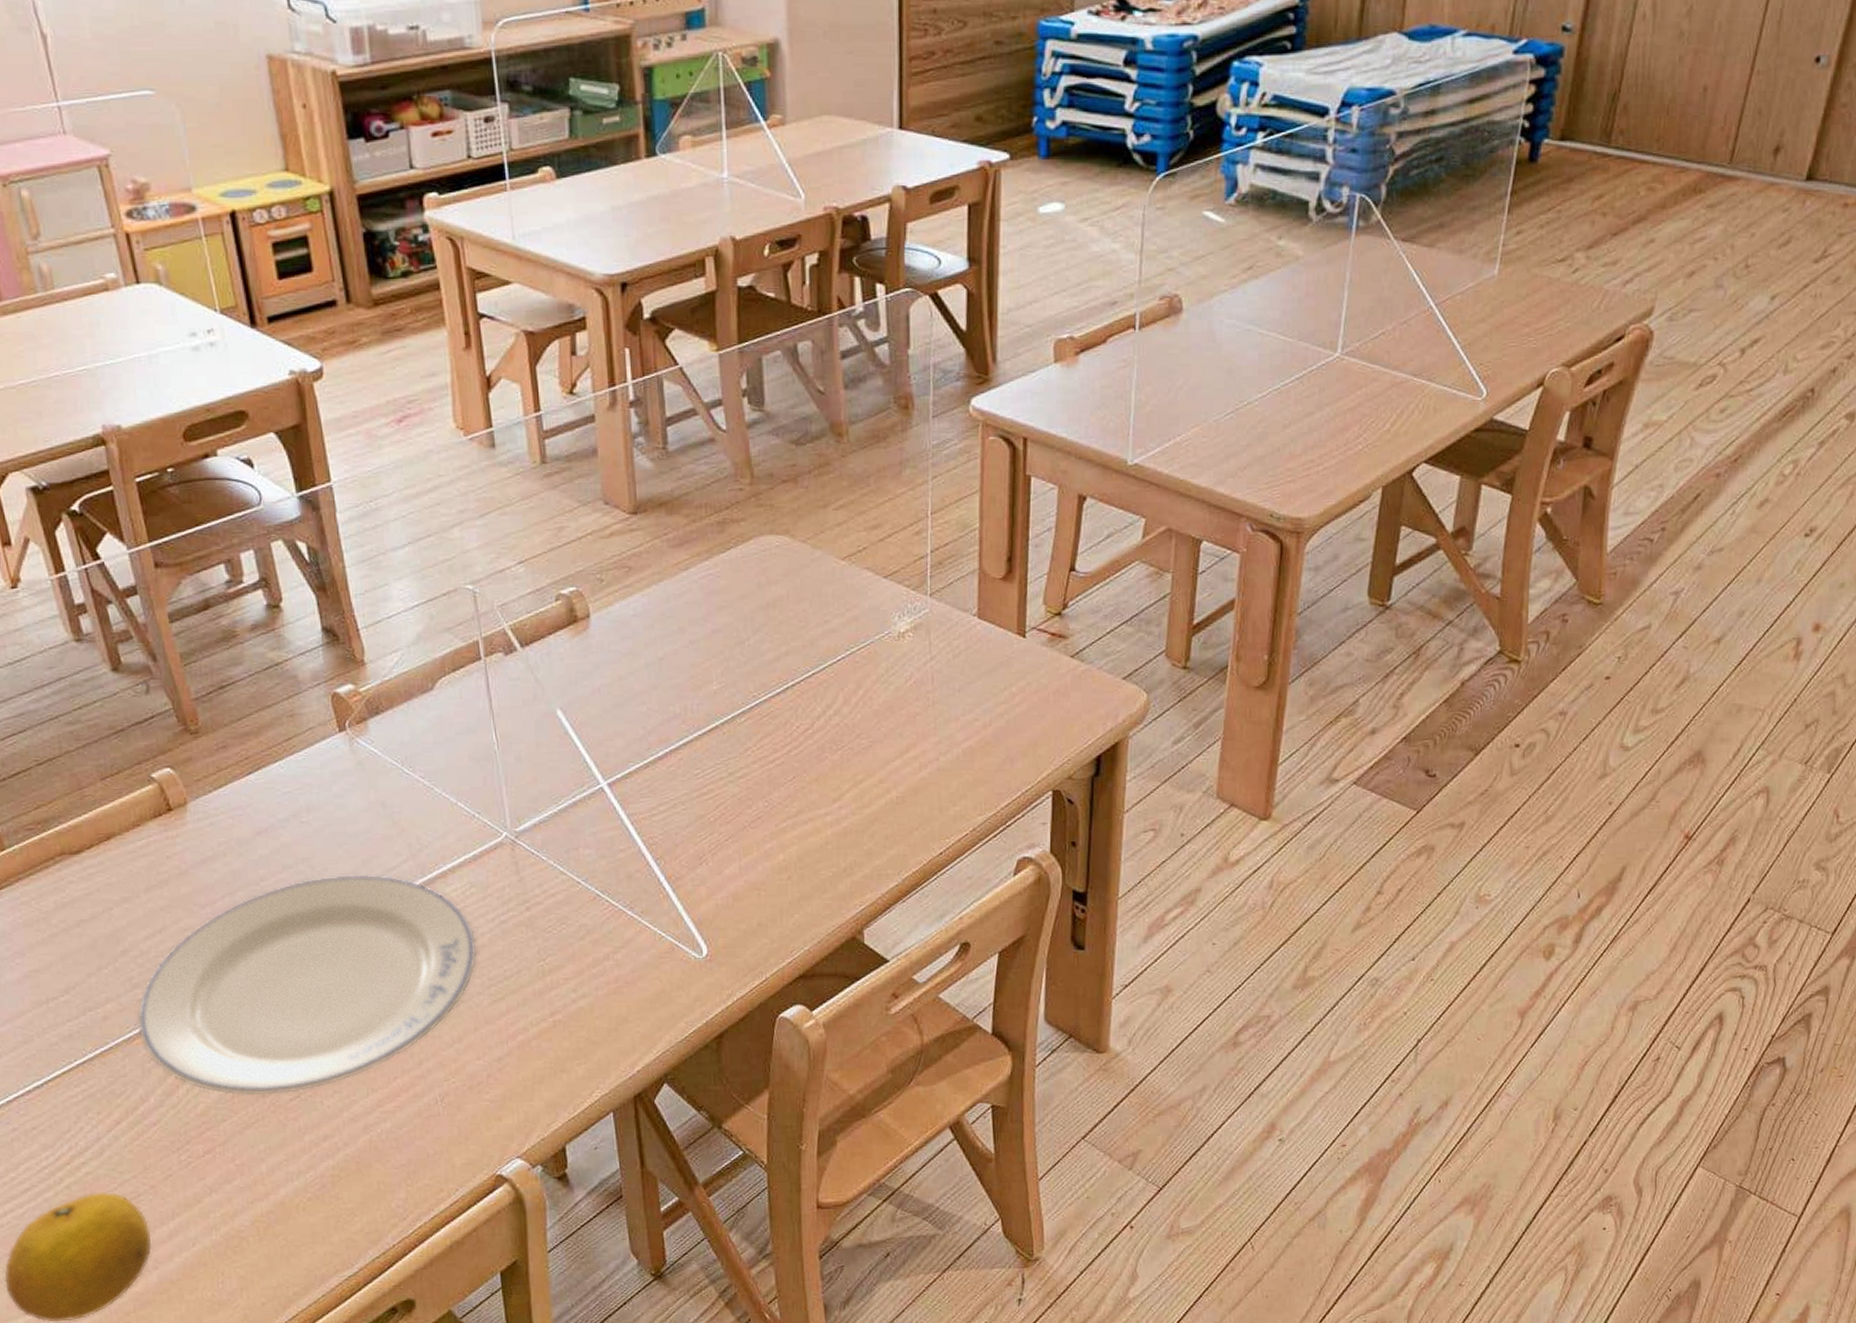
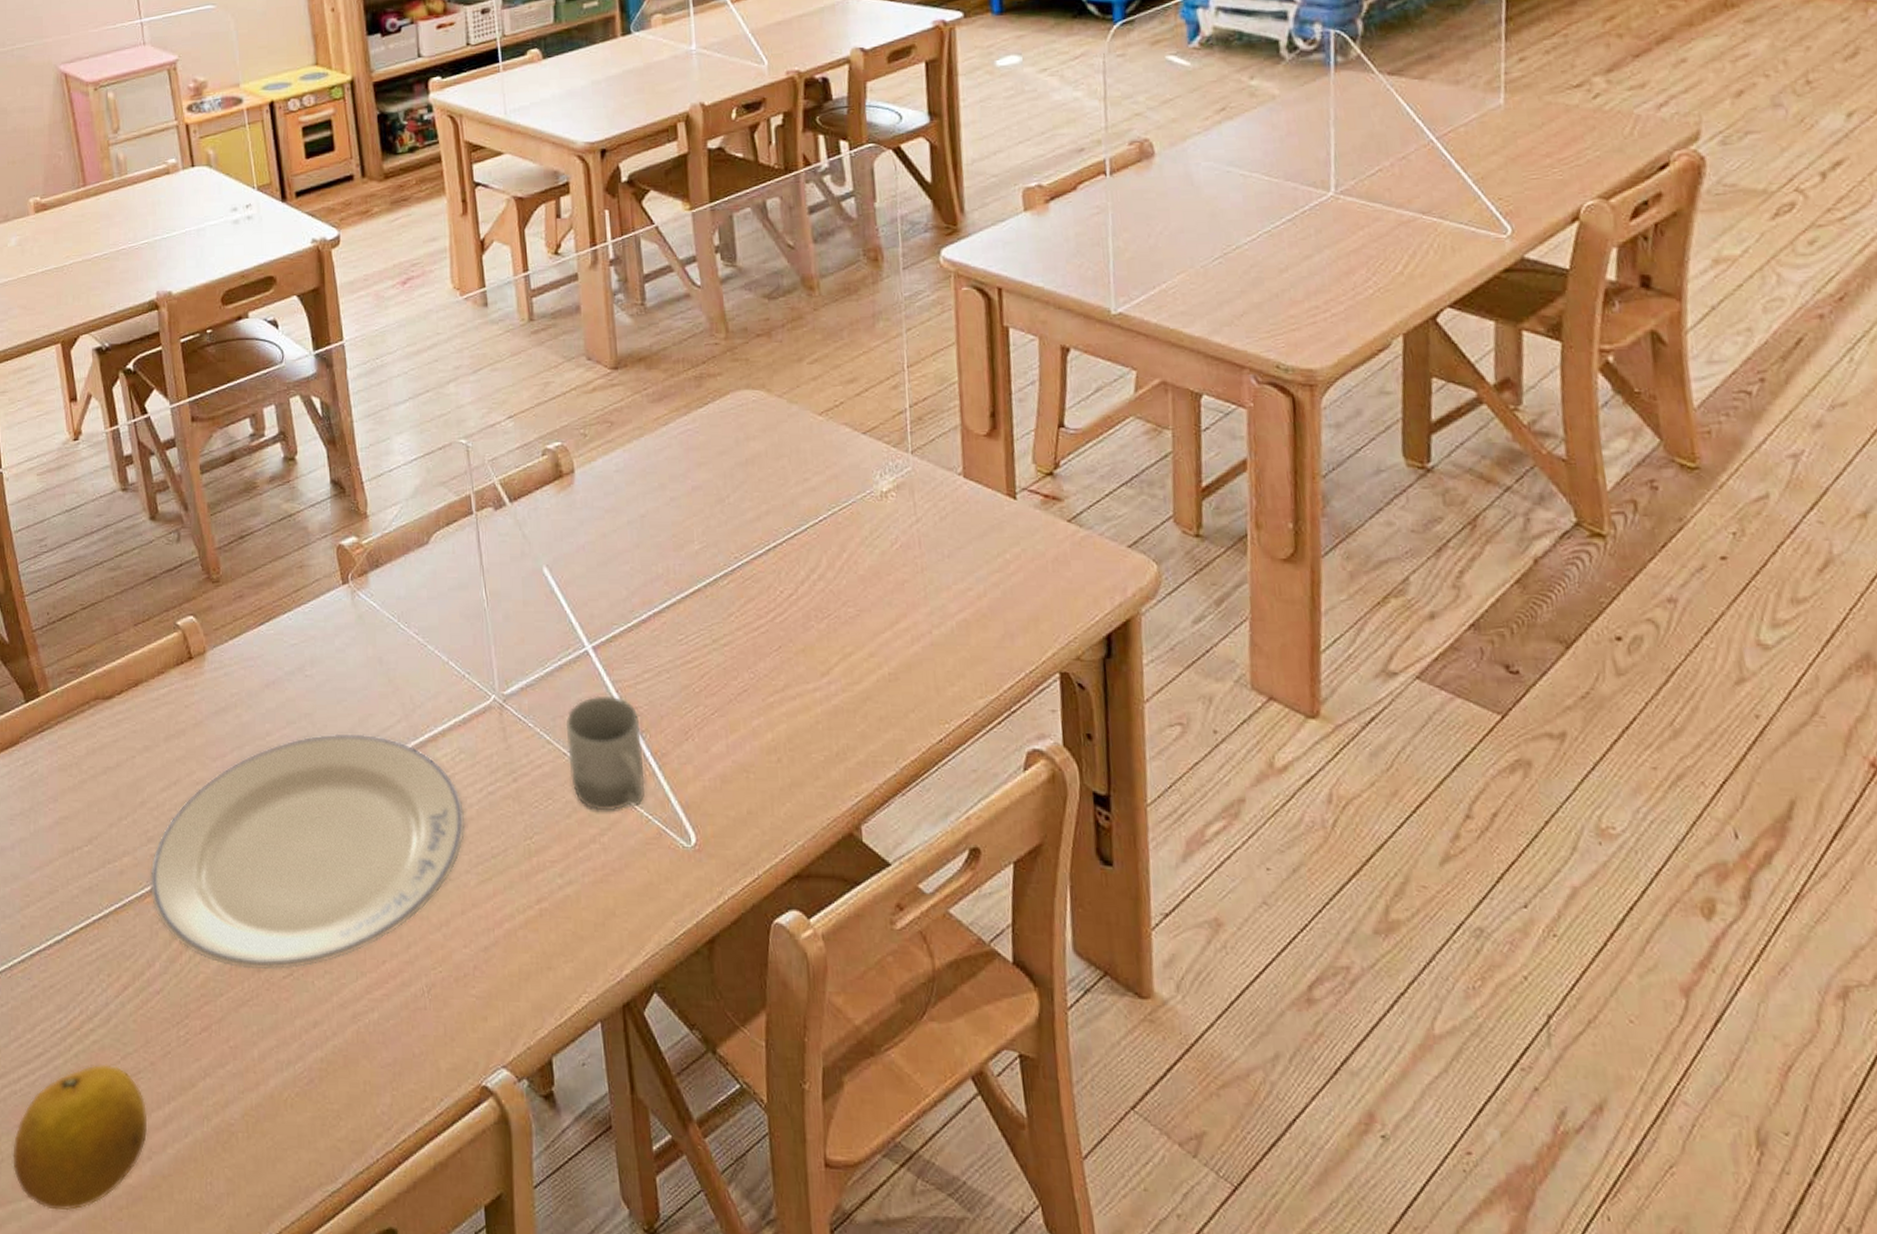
cup: none [579,827,659,932] -> present [565,695,646,812]

